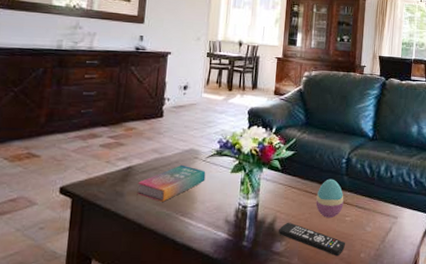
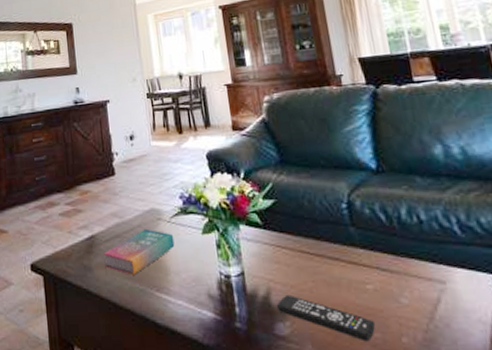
decorative egg: present [315,179,344,218] -> none [316,232,359,286]

